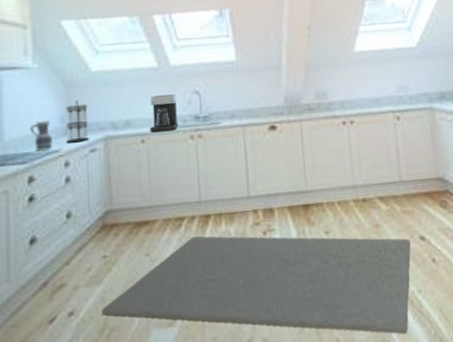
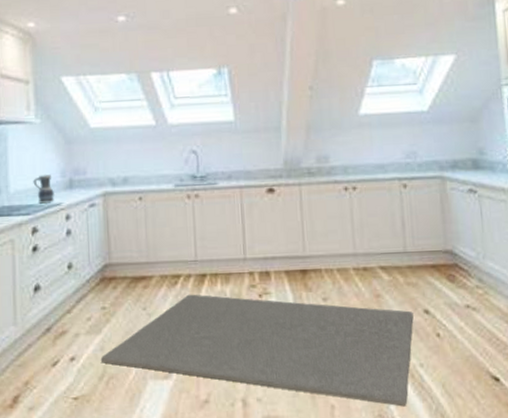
spice rack: present [65,100,89,143] -> none [66,156,88,197]
coffee maker: present [150,94,179,133] -> none [147,153,176,191]

